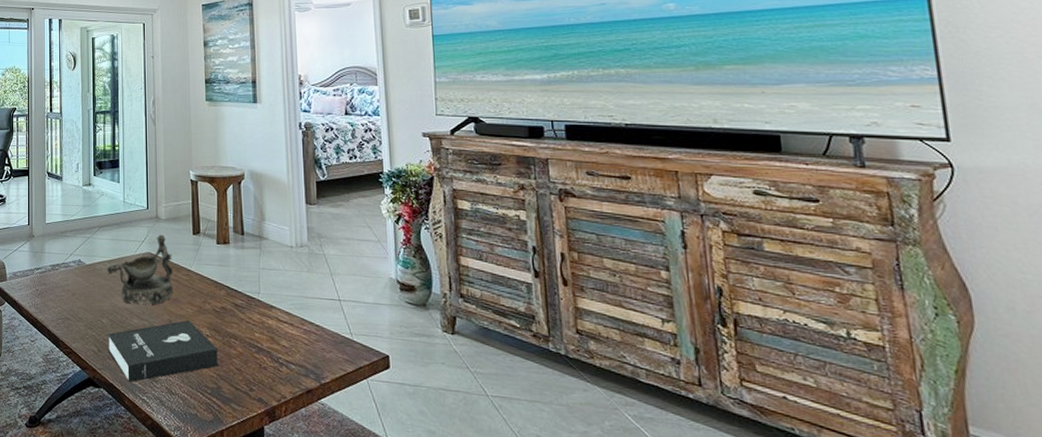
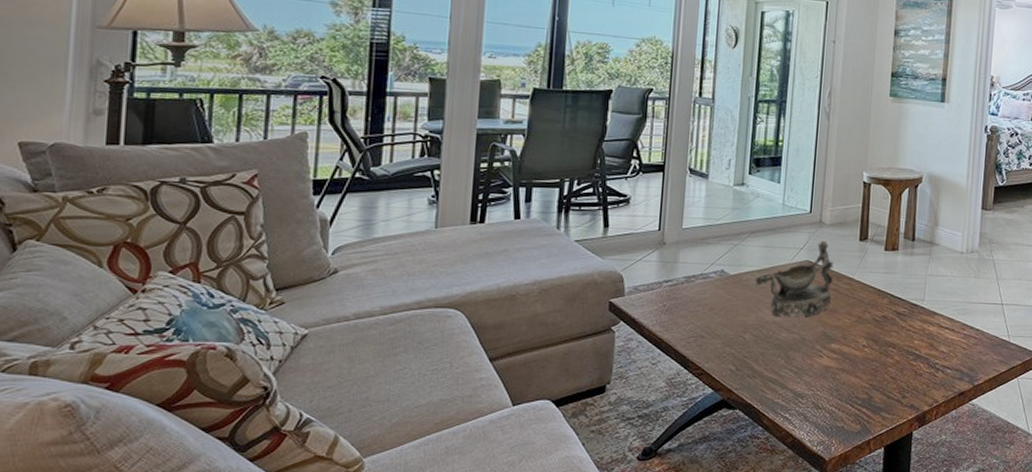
booklet: present [108,320,218,382] -> none [749,330,874,400]

